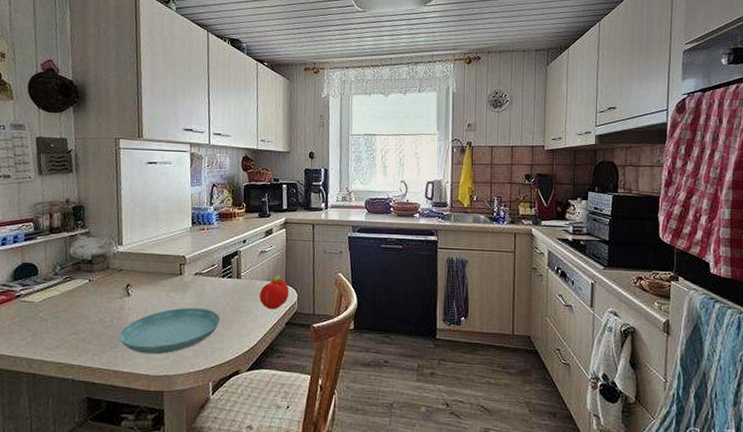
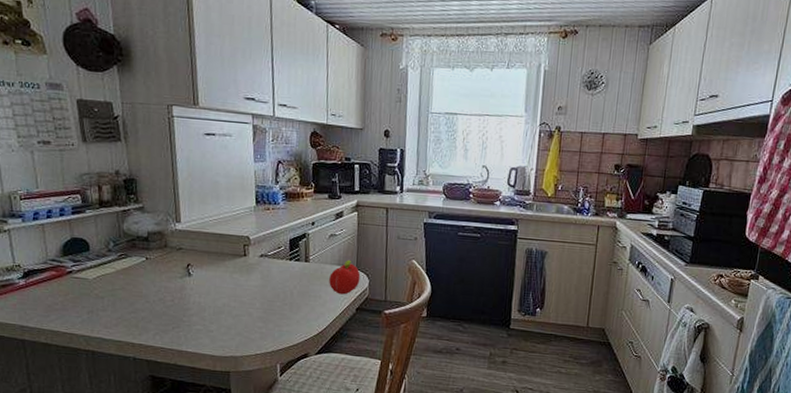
saucer: present [118,307,220,355] -> none [180,289,288,336]

